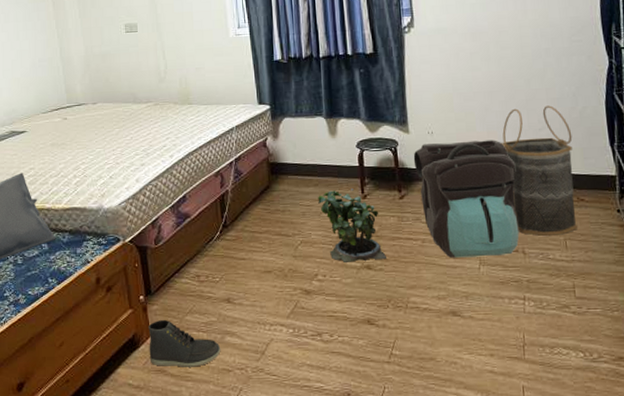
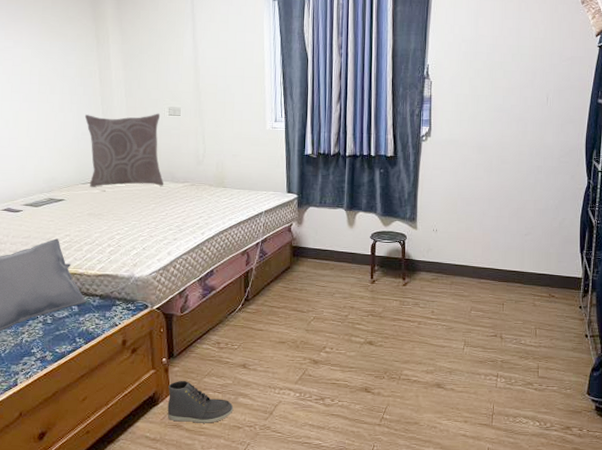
pillow: none [40,31,126,116] -> present [84,113,163,187]
potted plant: present [318,188,386,262] -> none [332,274,387,338]
backpack: present [413,140,520,258] -> none [418,240,503,339]
basket: present [501,105,577,236] -> none [493,215,551,324]

